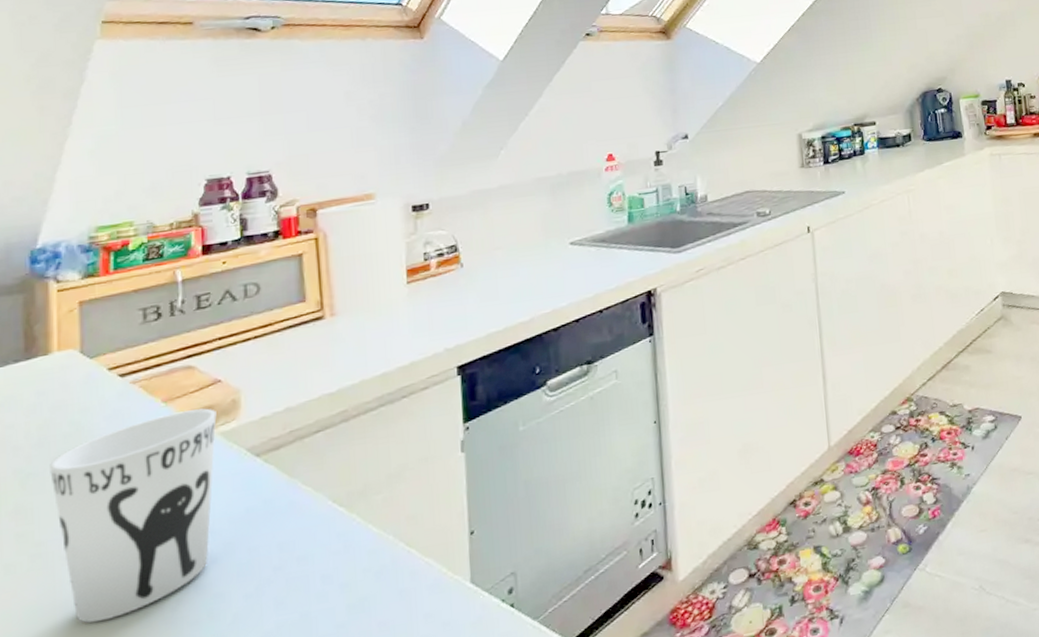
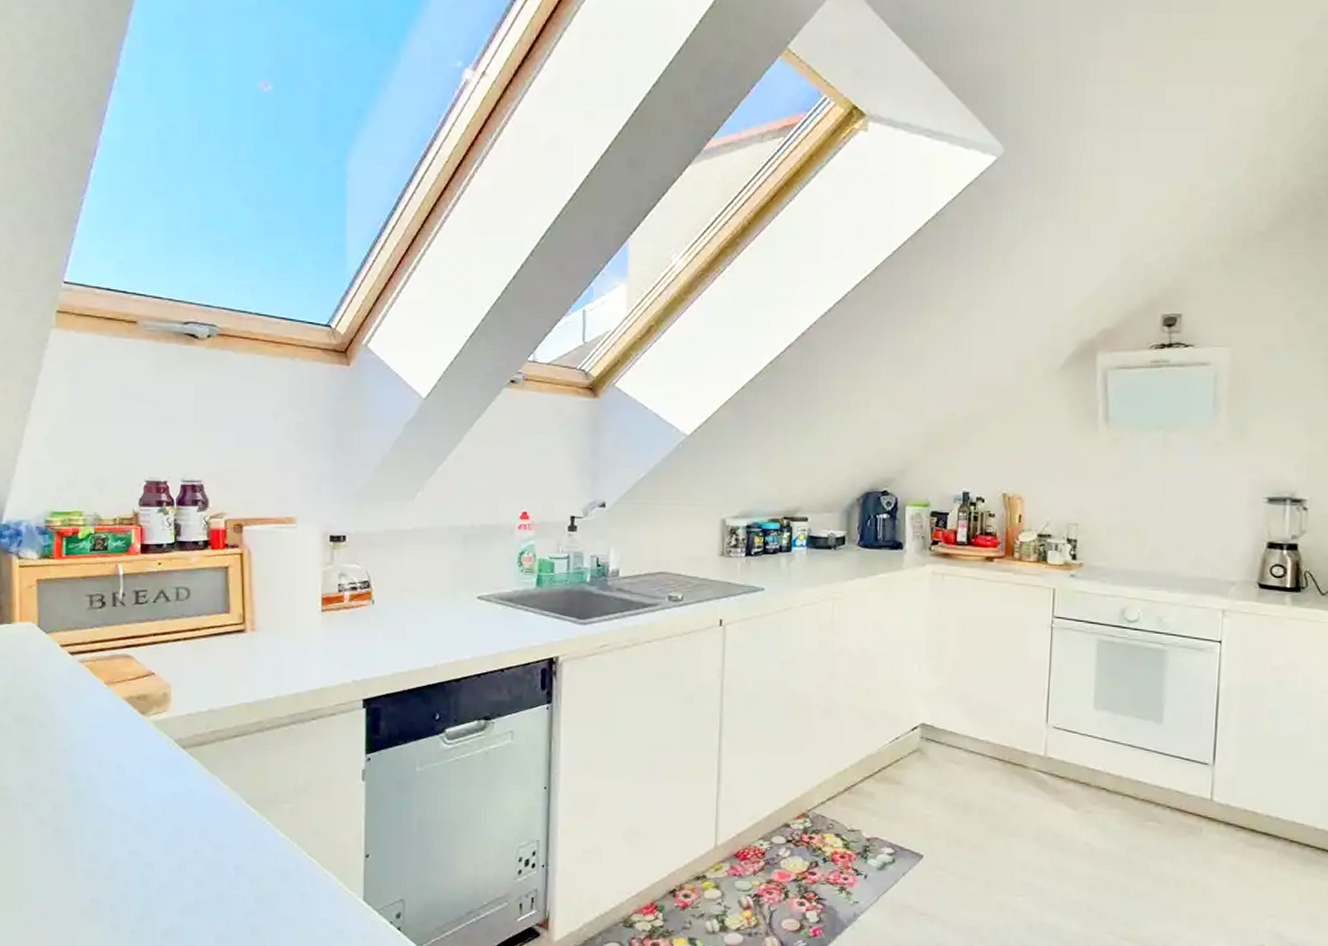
cup: present [50,408,217,623] -> none [13,695,150,865]

